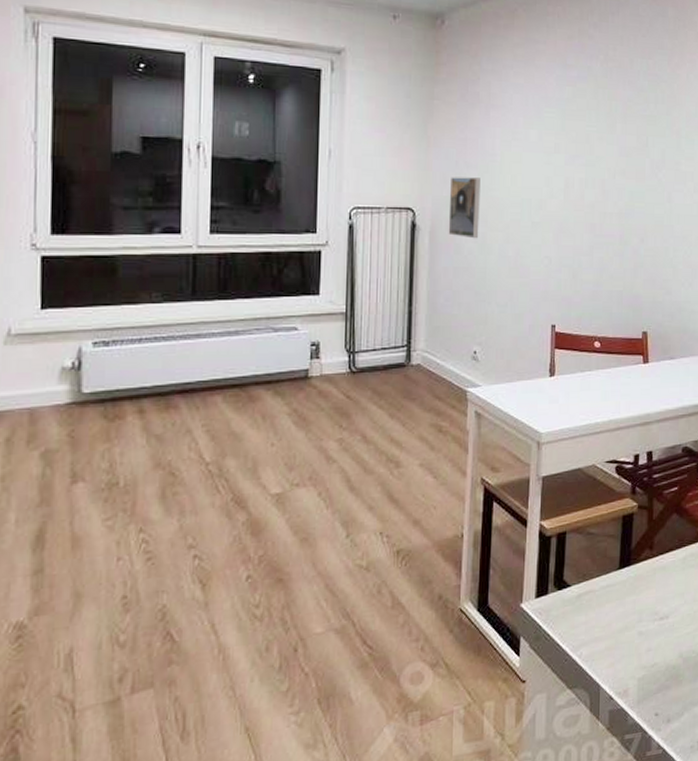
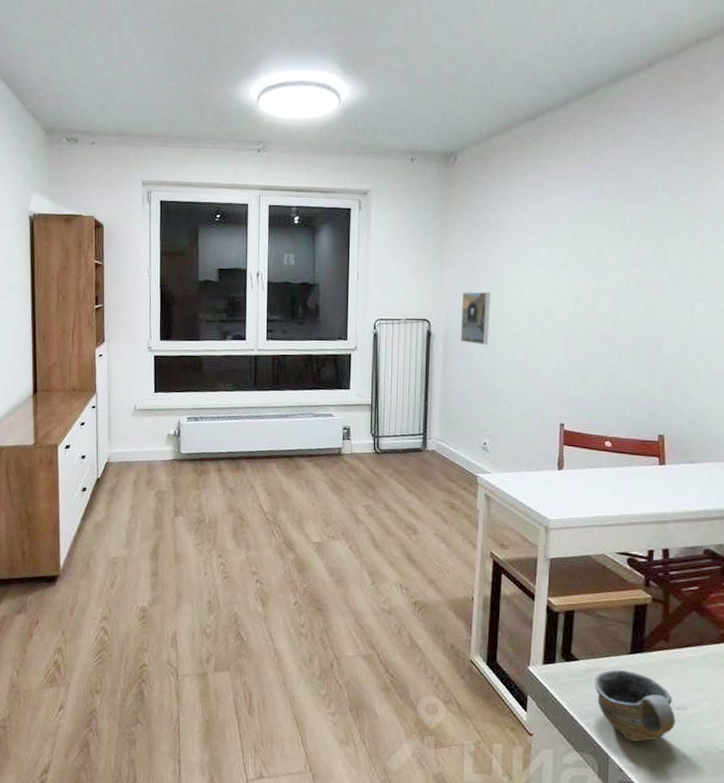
cup: none [585,587,660,664] -> present [594,669,676,742]

